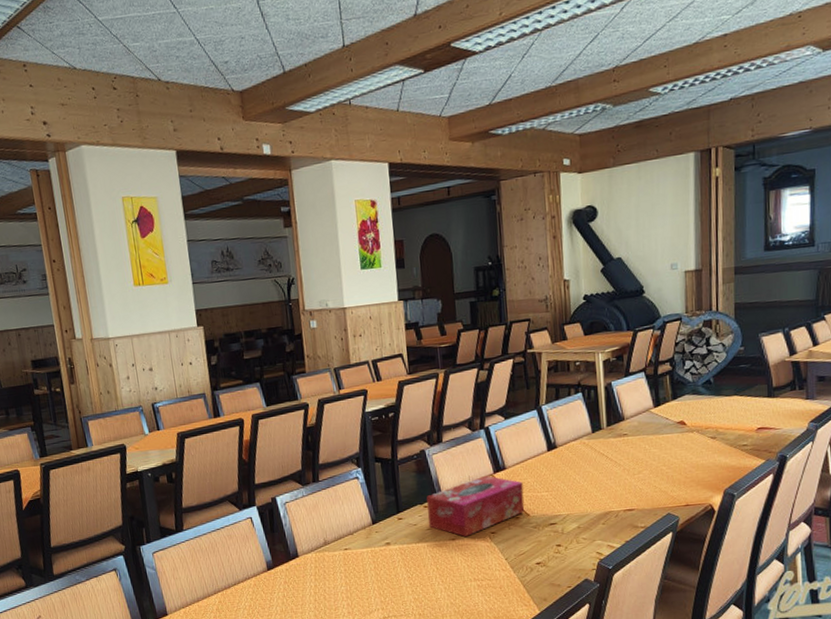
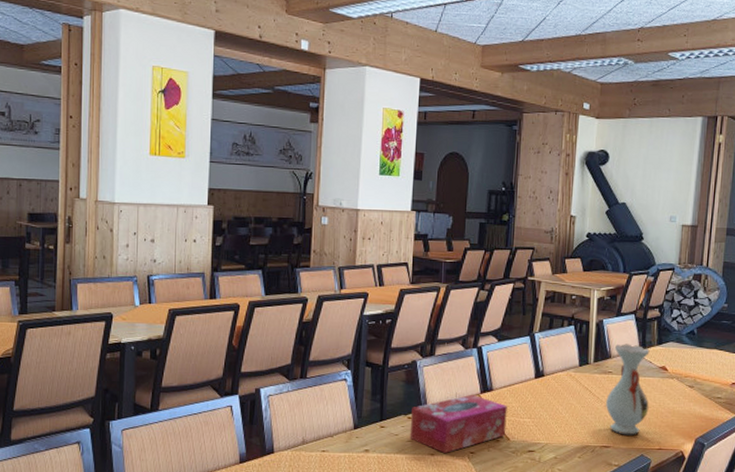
vase: none [624,403,671,496] -> present [606,344,650,436]

